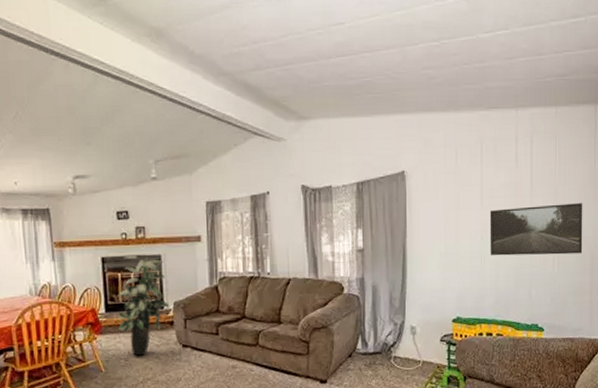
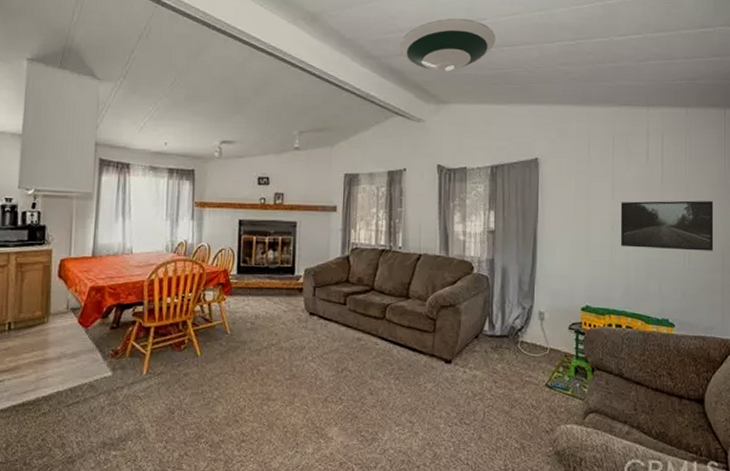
indoor plant: present [116,255,170,356] -> none [248,219,301,320]
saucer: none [254,25,356,85] -> present [400,18,496,72]

